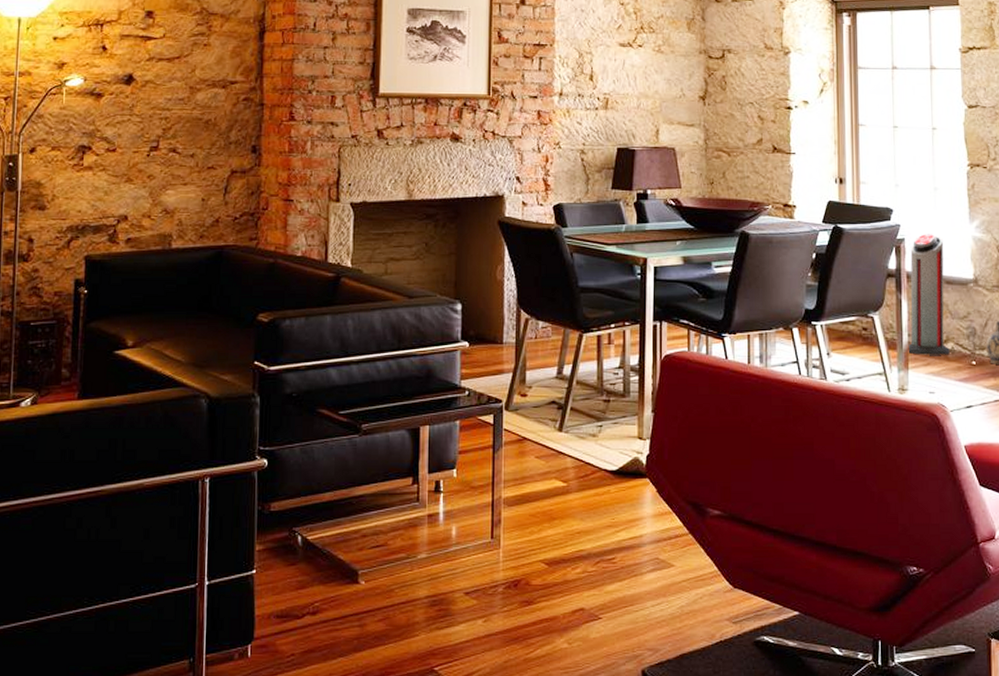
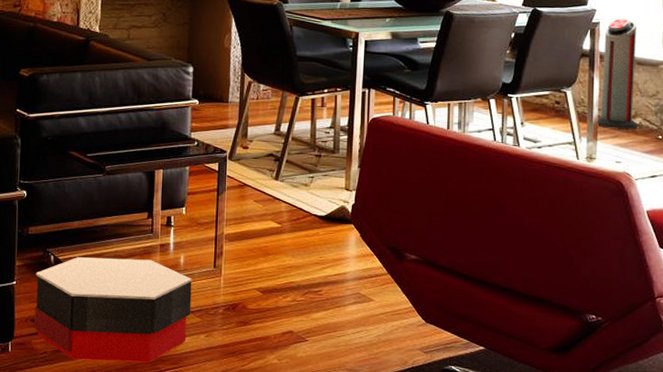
ottoman: none [278,534,466,661] -> present [34,257,192,363]

